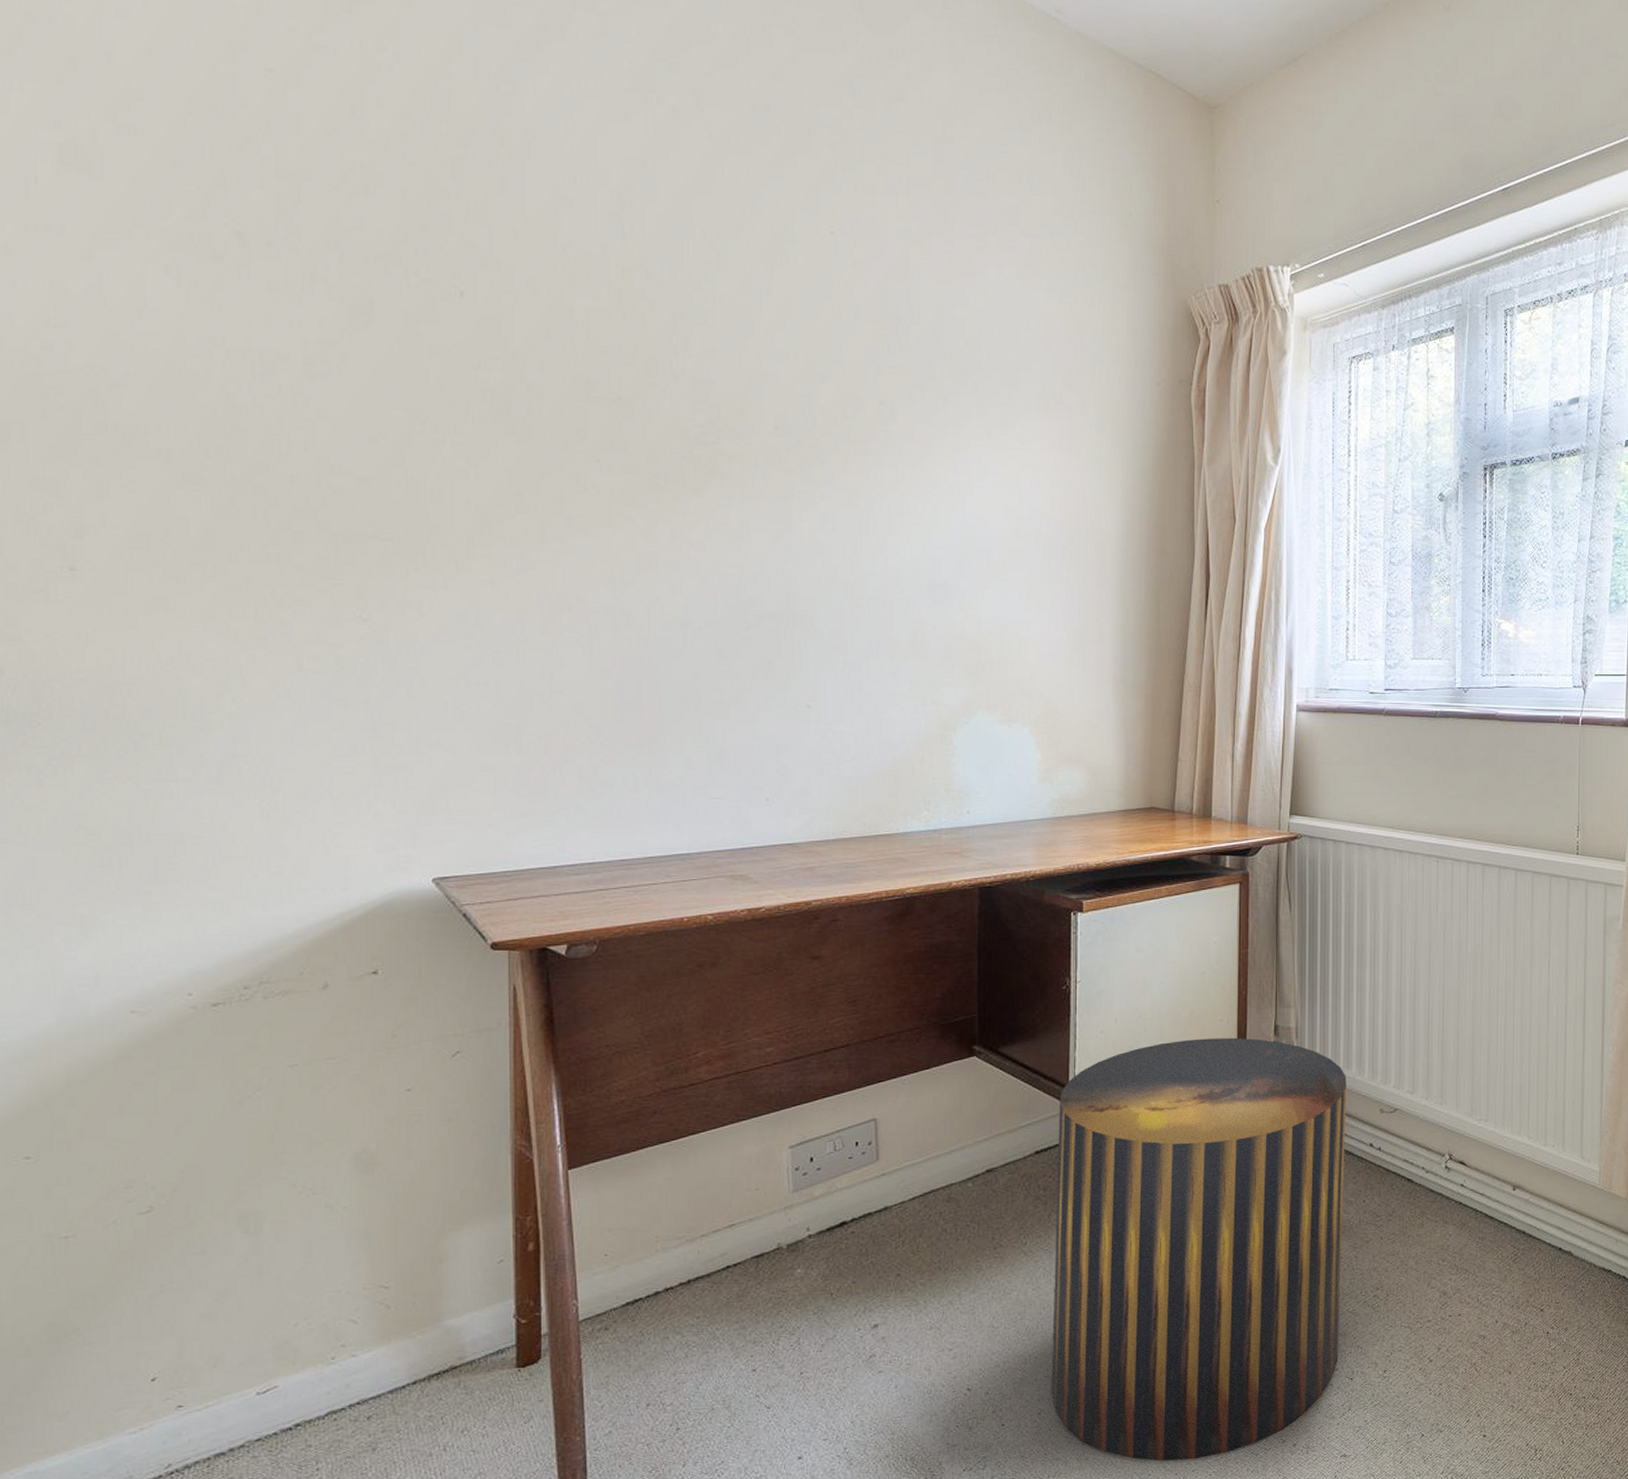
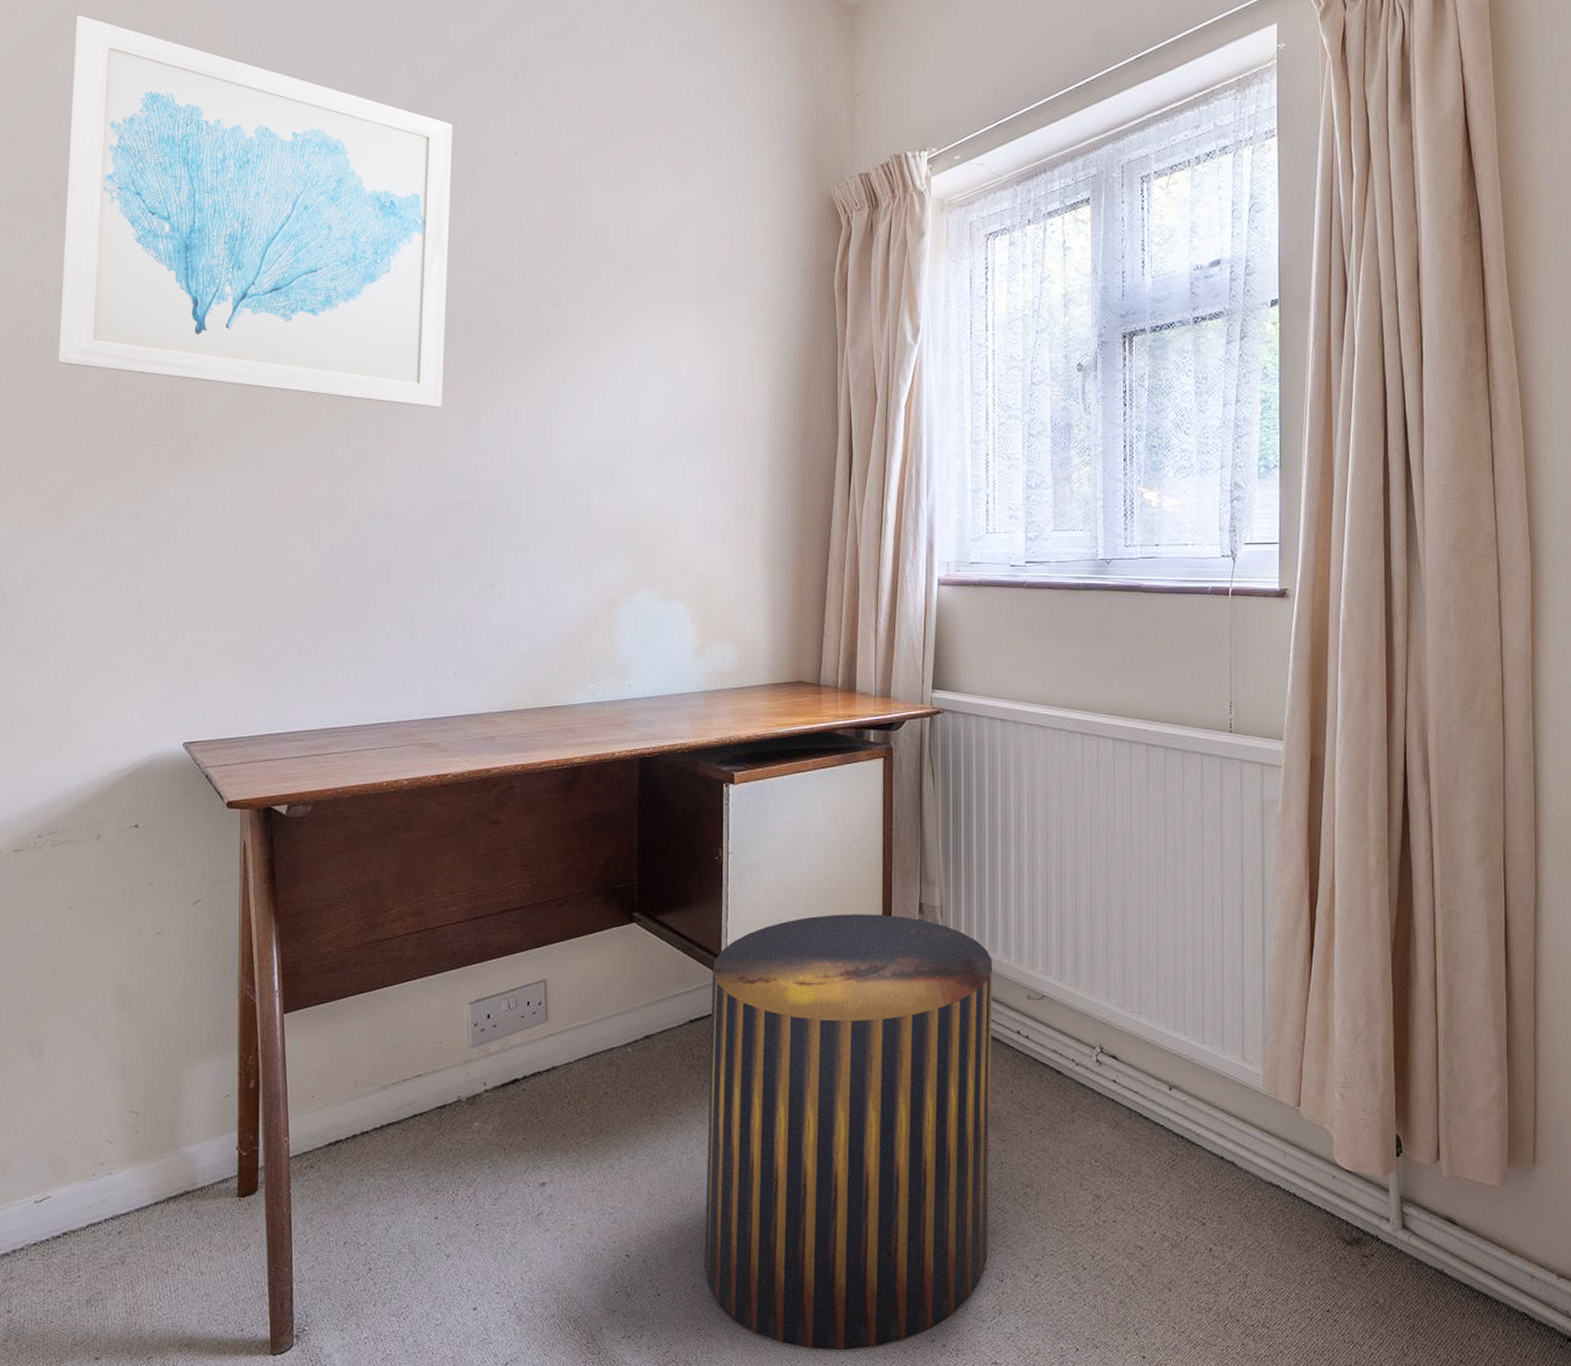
wall art: none [250,18,756,511] -> present [59,15,453,409]

